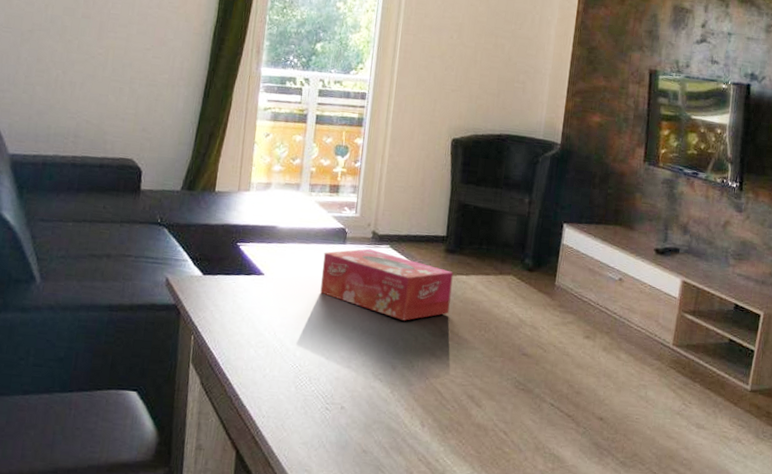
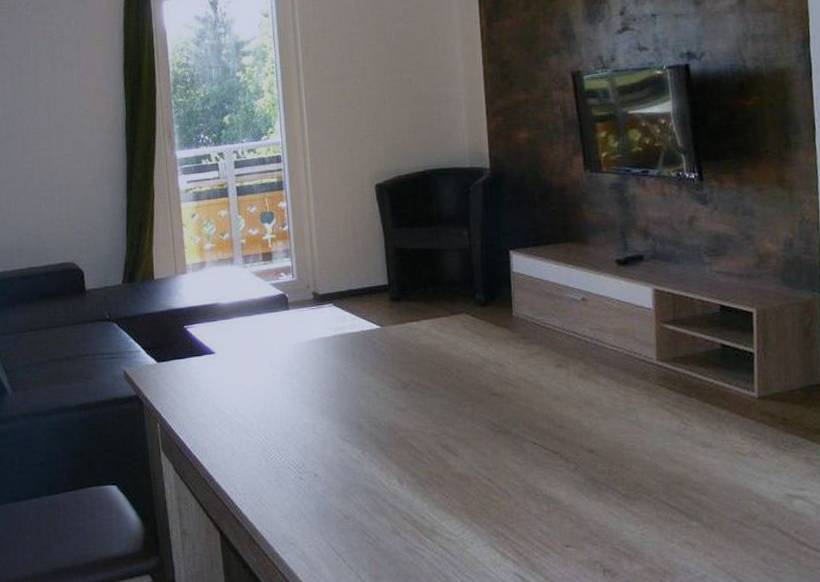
tissue box: present [320,248,454,321] -> none [269,310,406,378]

